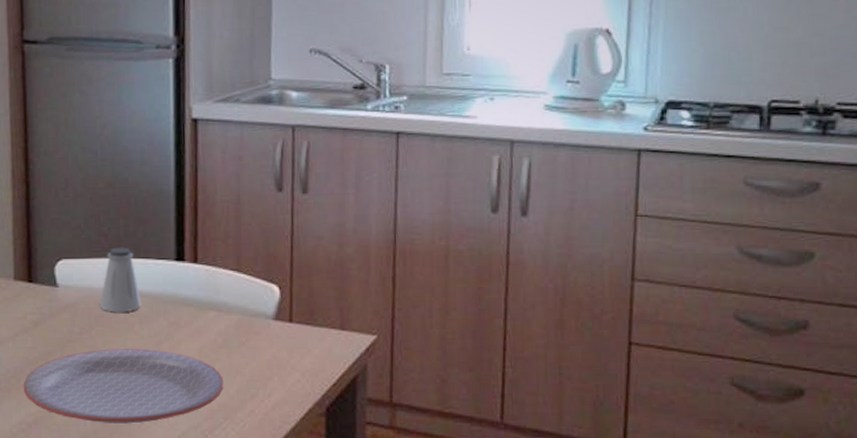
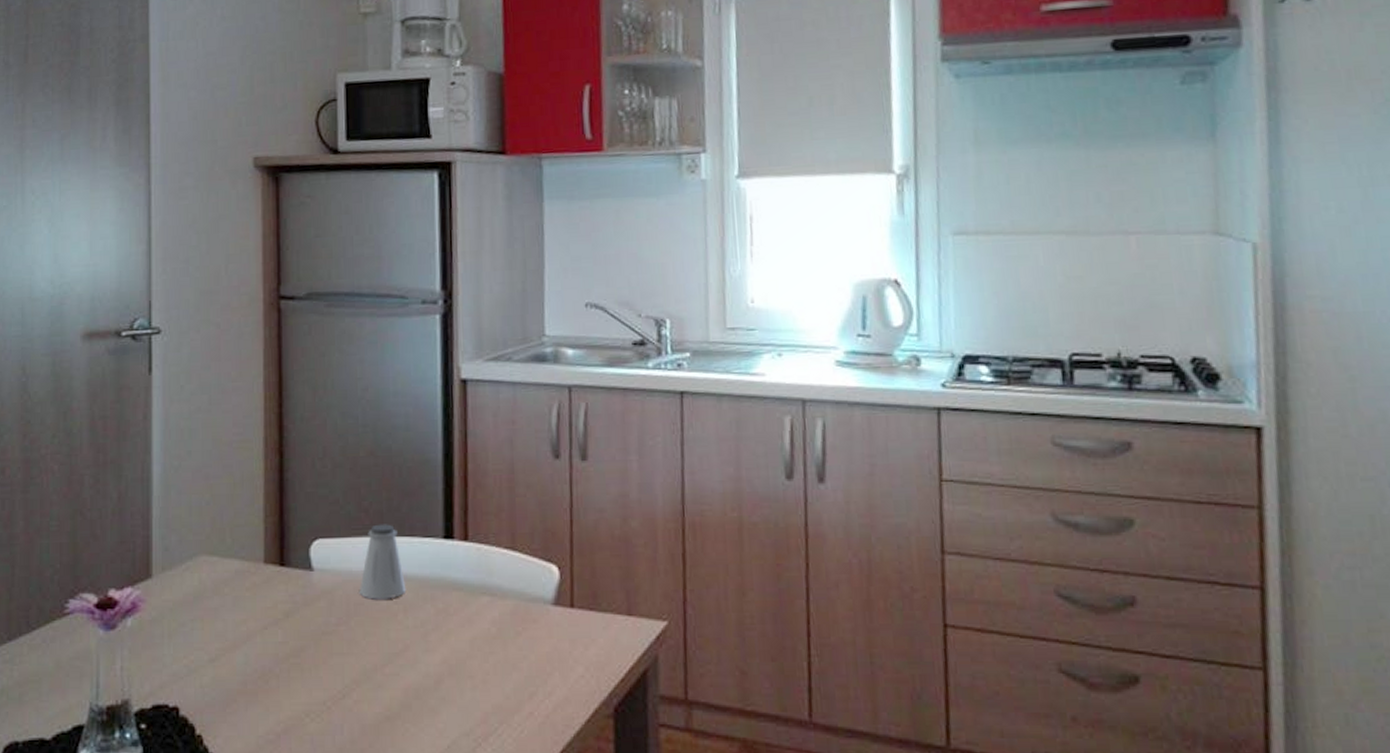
plate: present [23,348,224,424] -> none [271,640,499,731]

